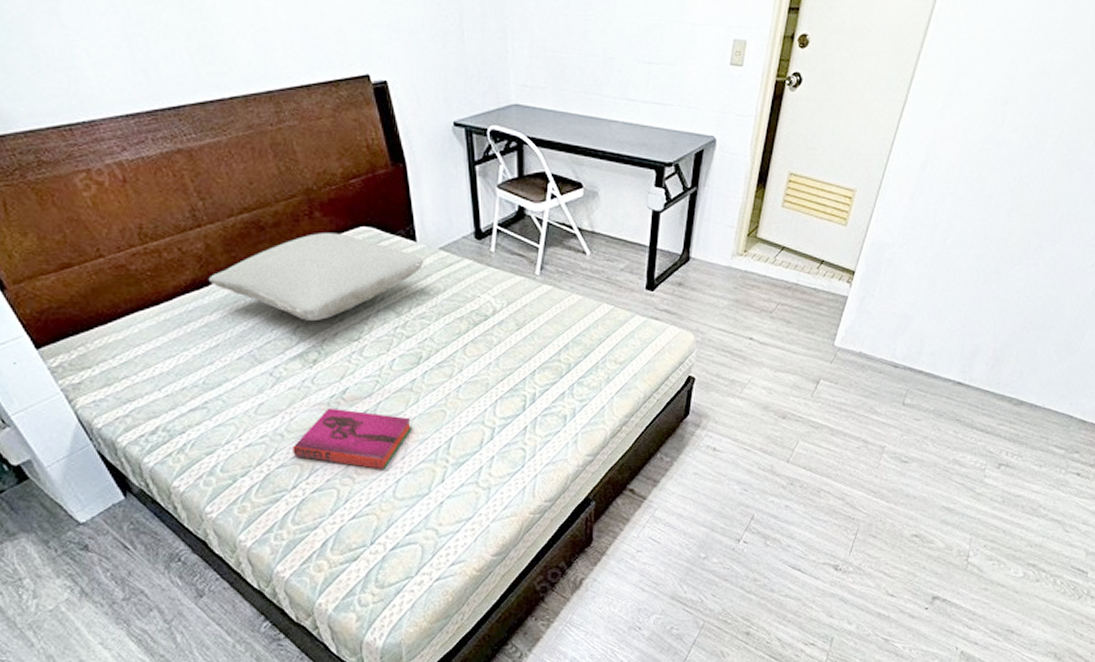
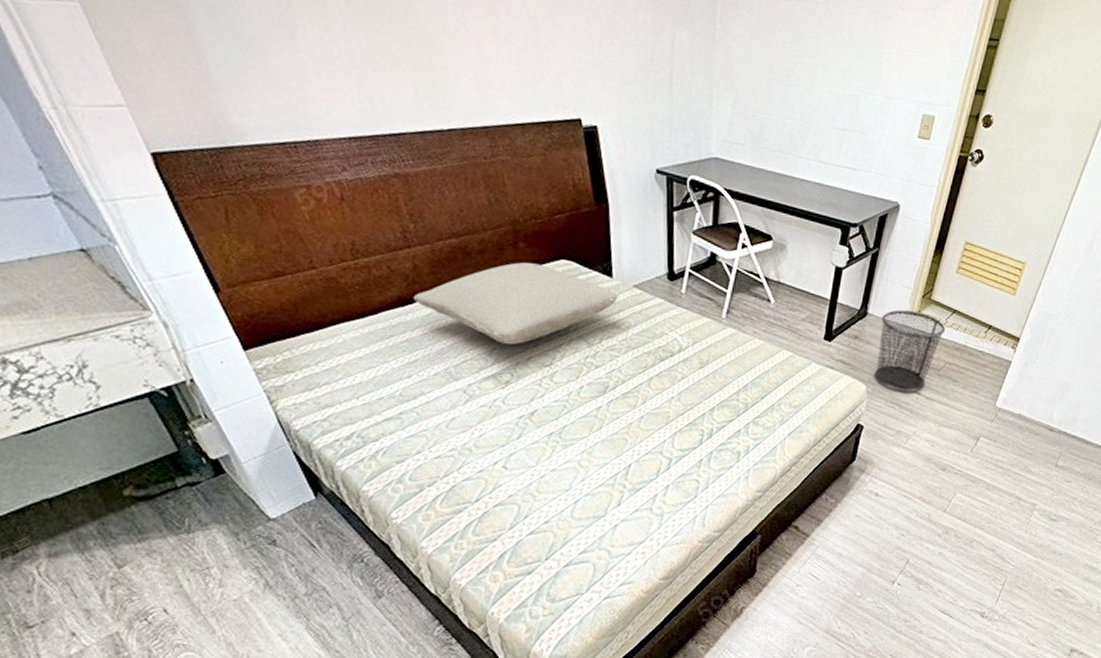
hardback book: present [292,407,413,470] -> none [479,427,594,490]
waste bin: none [702,251,775,338] -> present [874,309,946,392]

